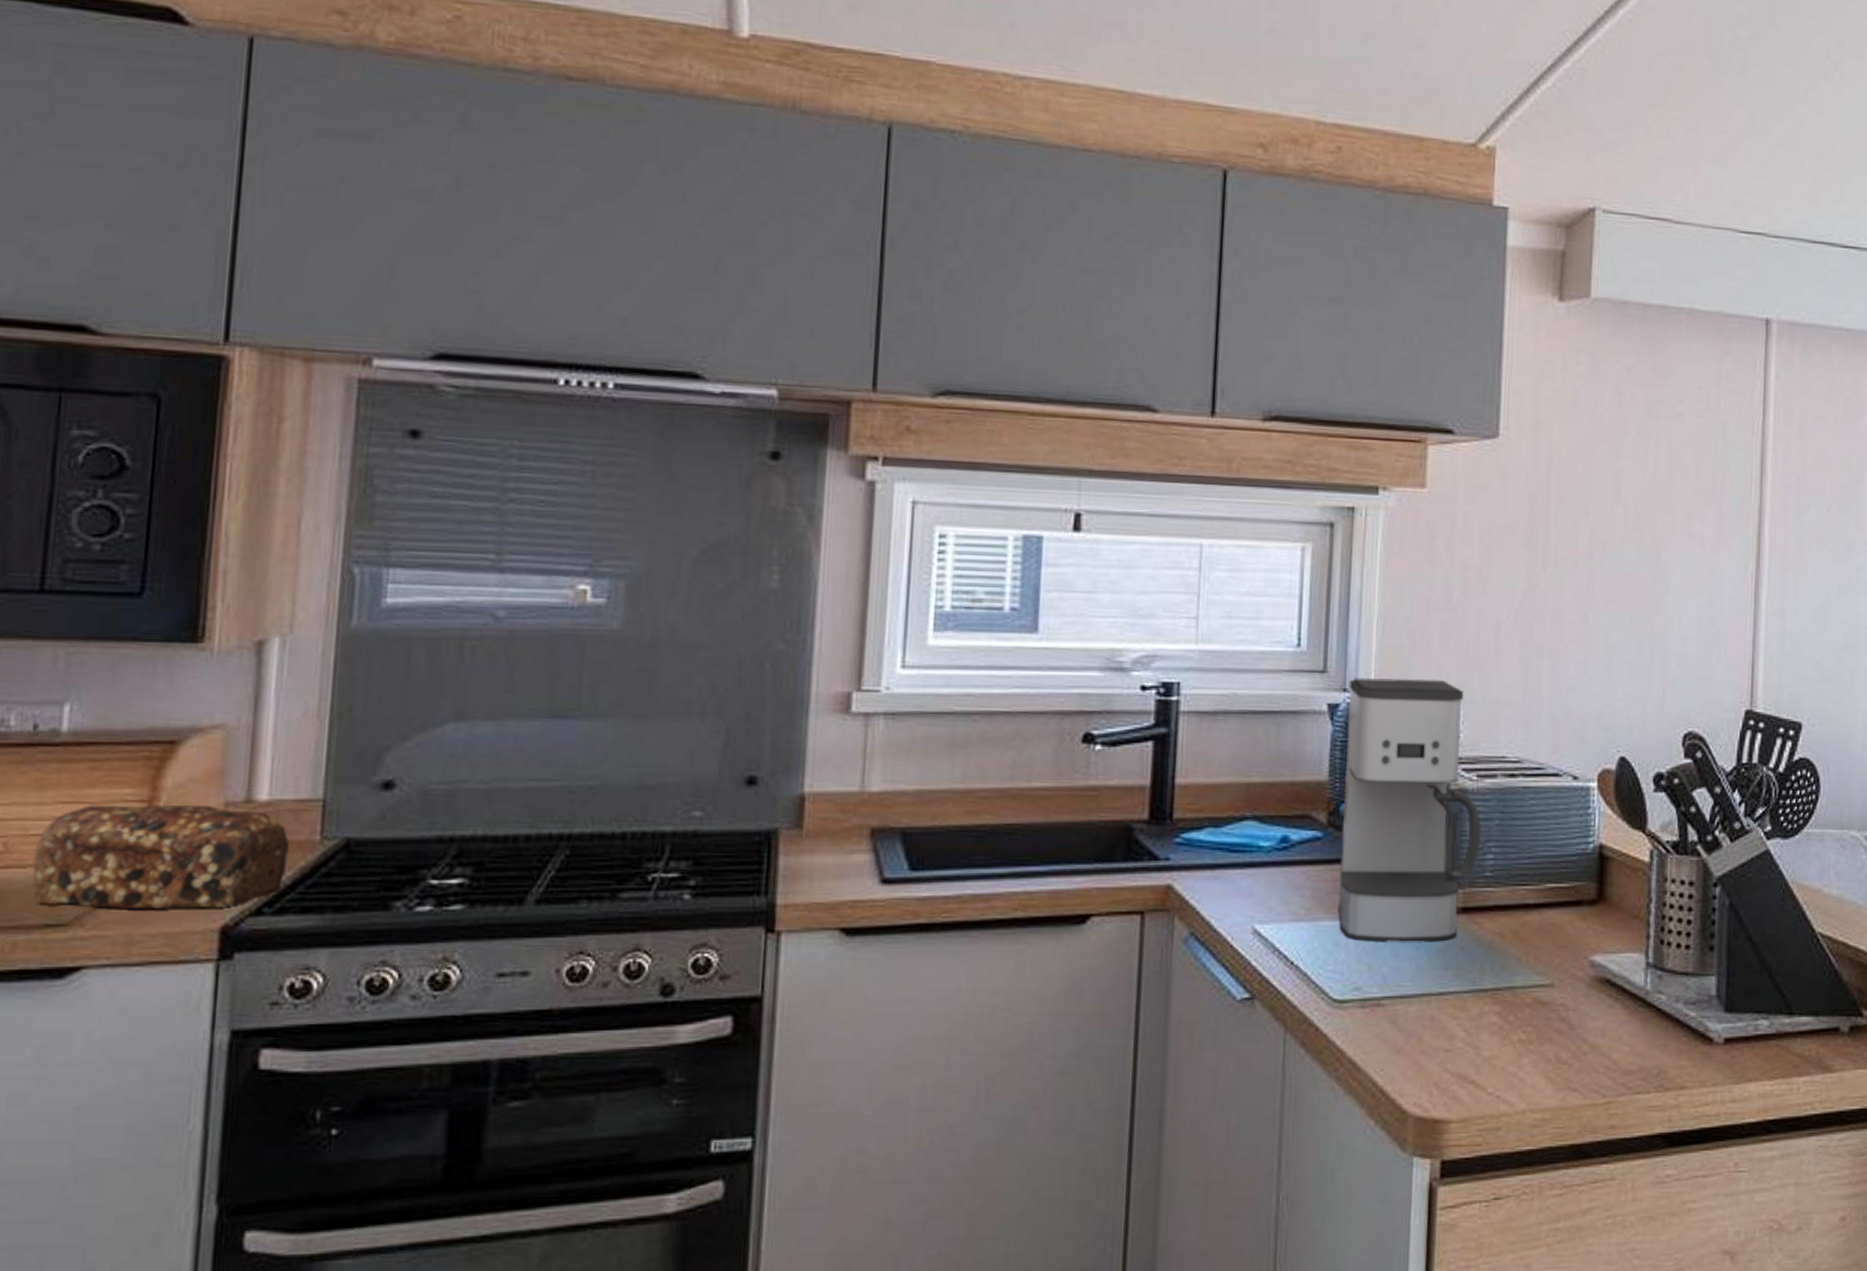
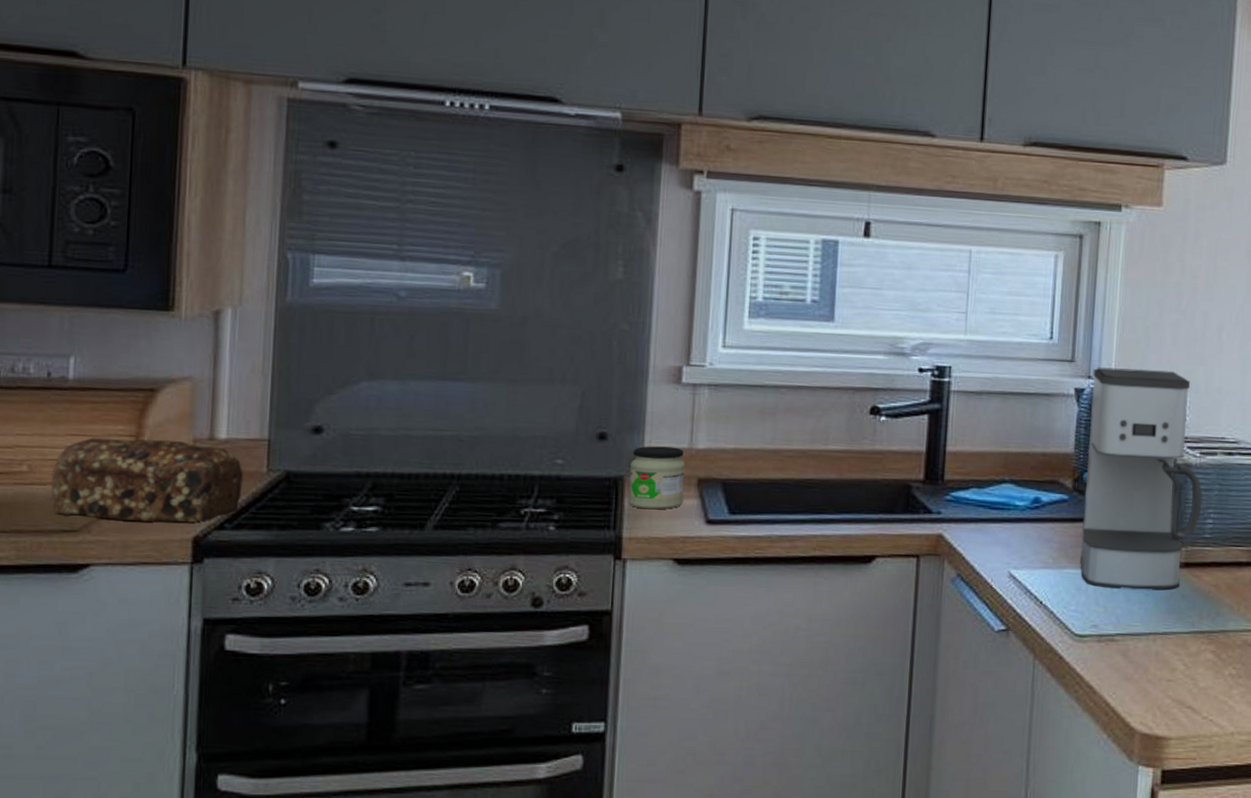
jar: none [784,790,855,869] -> present [628,446,685,510]

